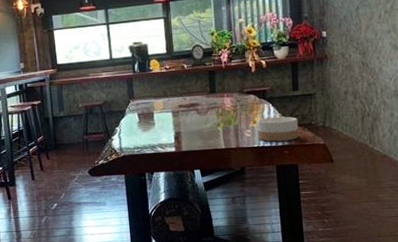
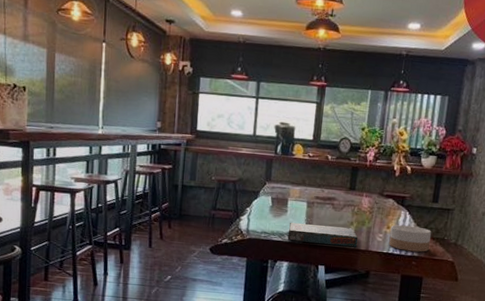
board game: none [159,129,228,151] -> present [287,222,358,247]

